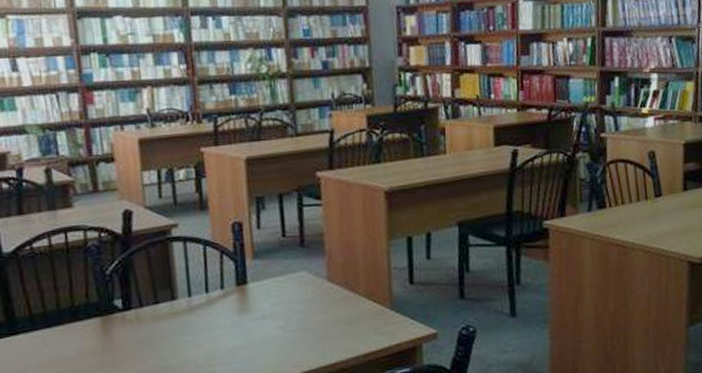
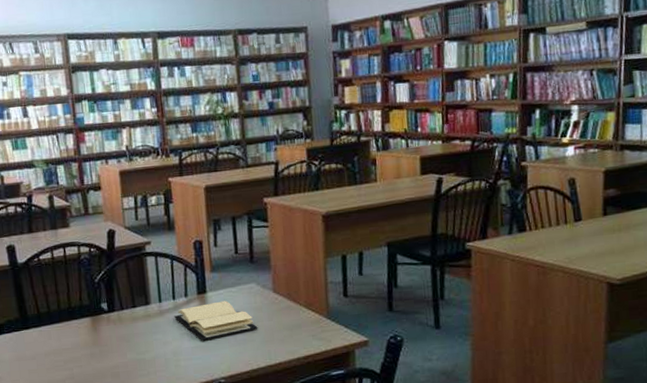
book: none [207,292,310,341] -> present [174,301,258,341]

